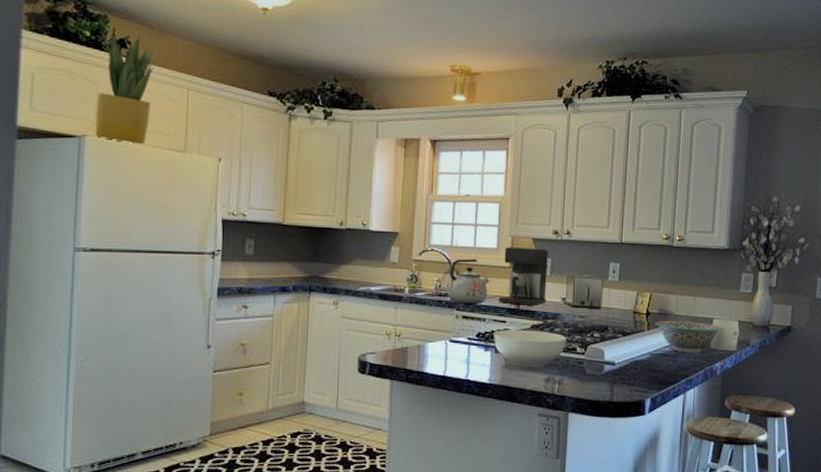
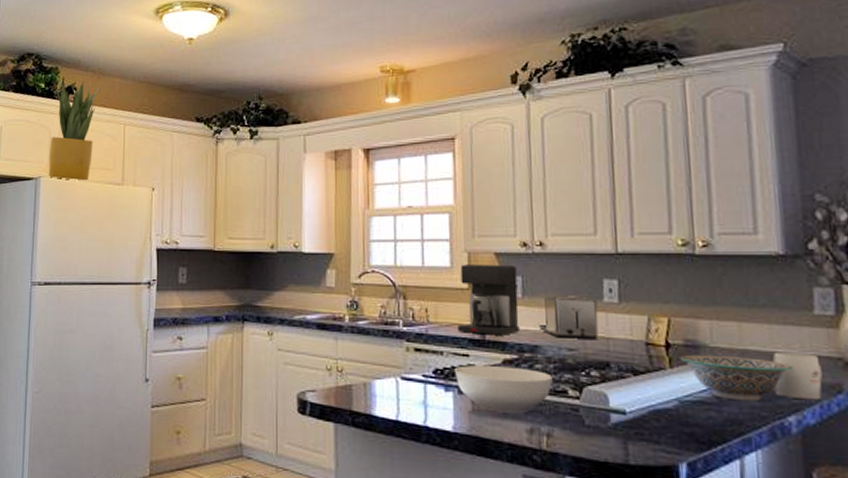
kettle: present [448,258,490,305] -> none [395,279,444,335]

